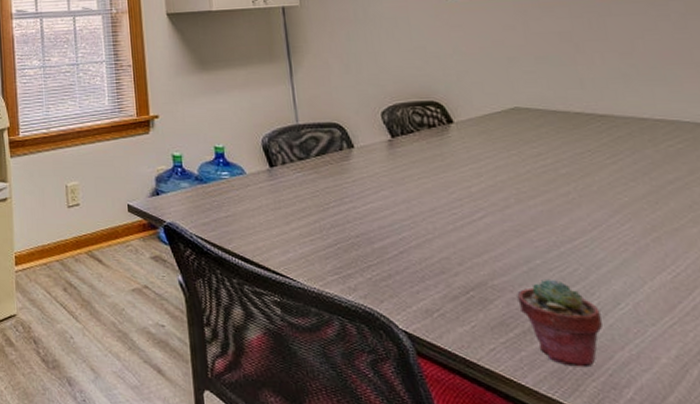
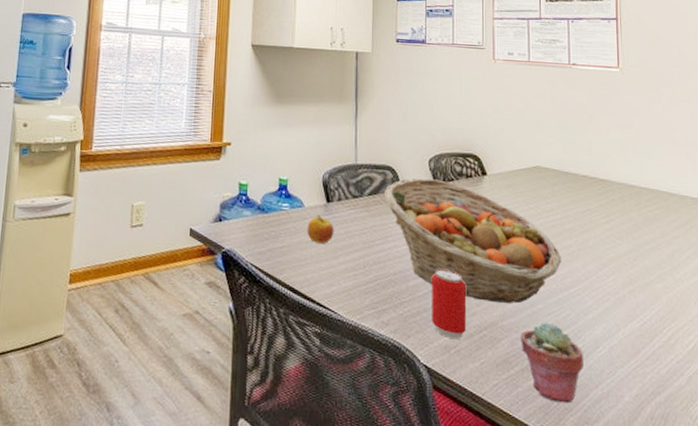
apple: none [251,180,283,210] -> present [307,214,334,244]
fruit basket: none [333,132,559,260] -> present [384,178,561,304]
beverage can: none [401,228,449,303] -> present [432,269,466,340]

